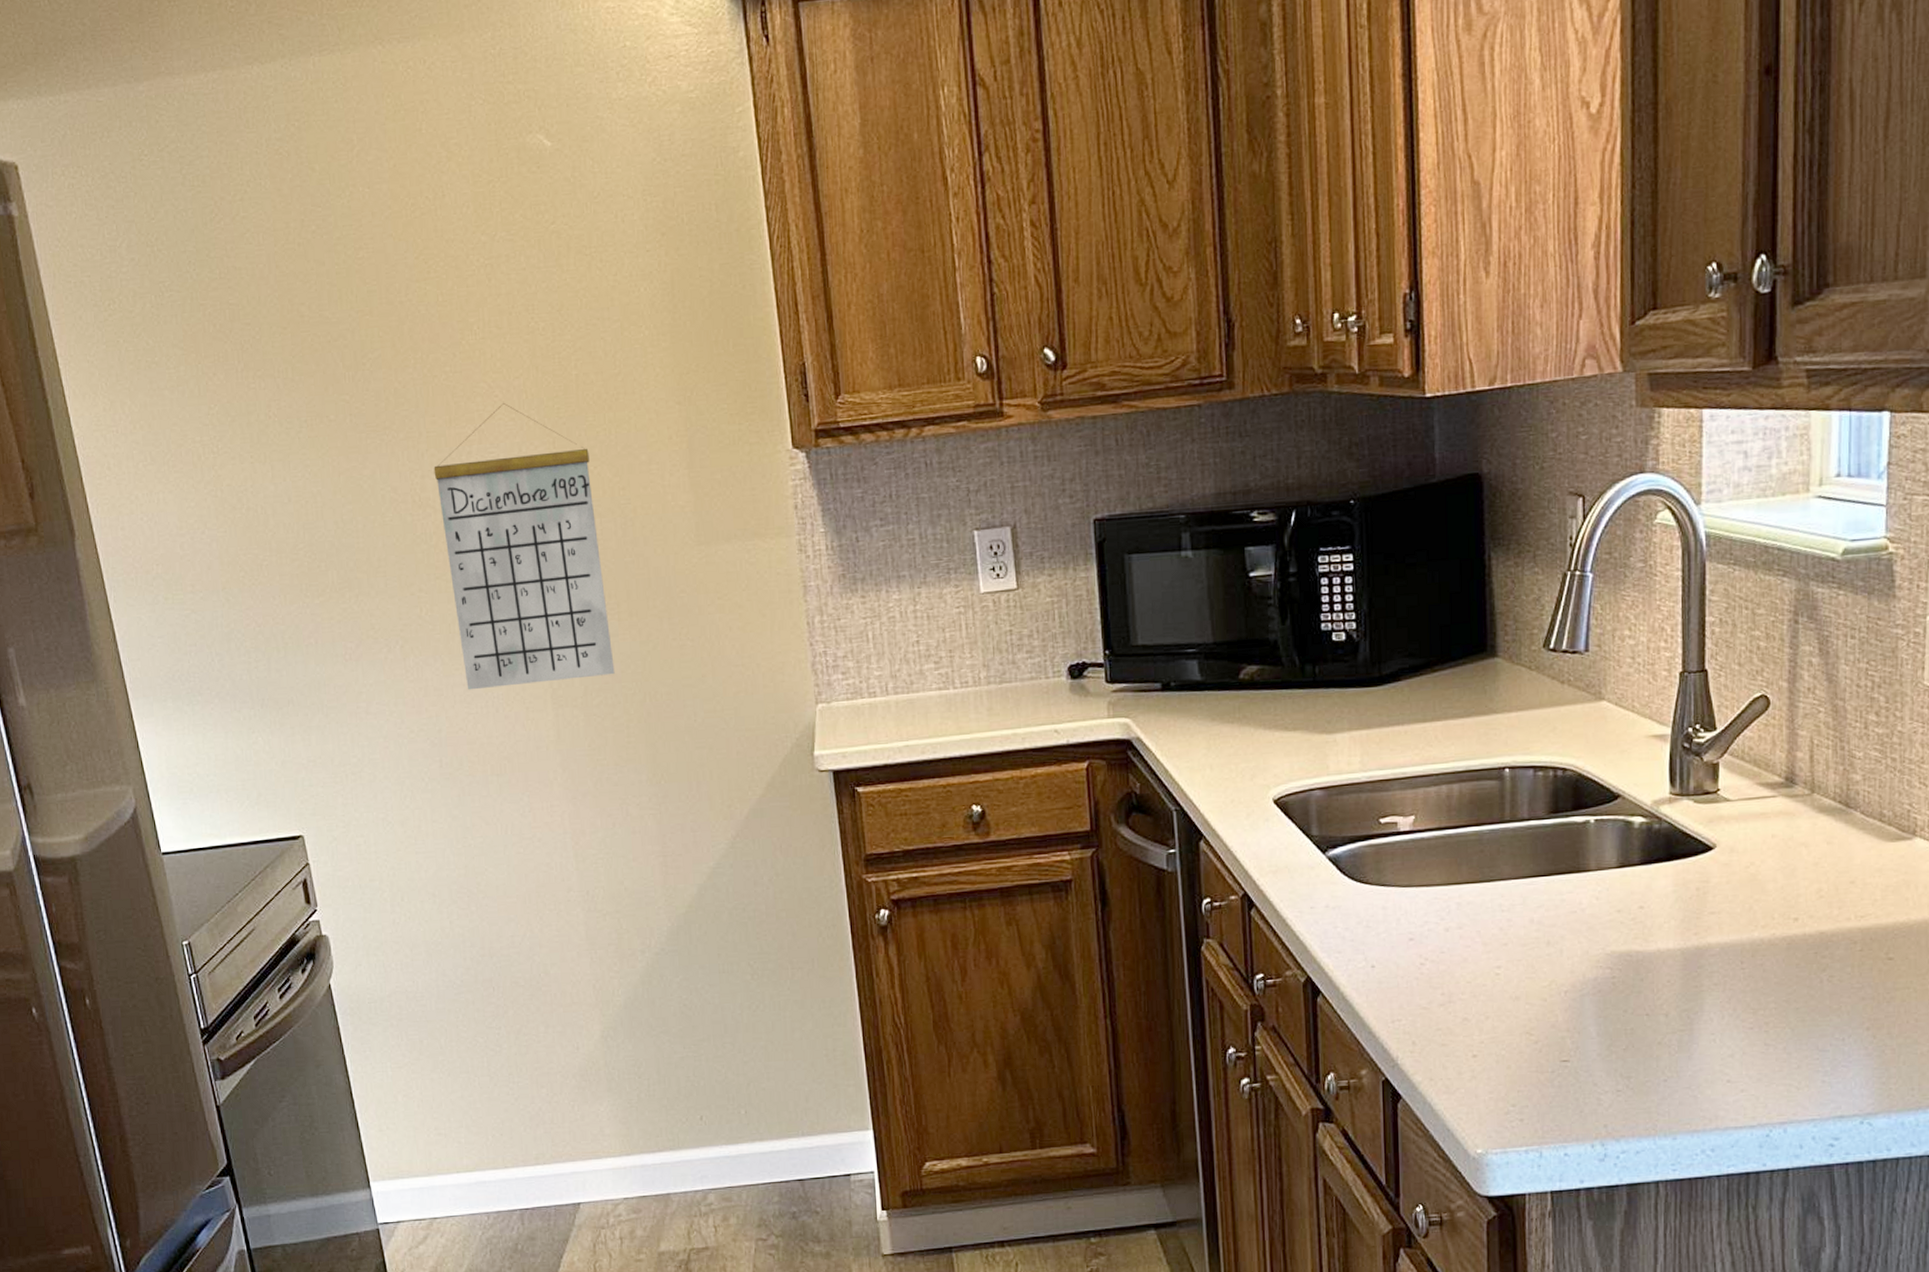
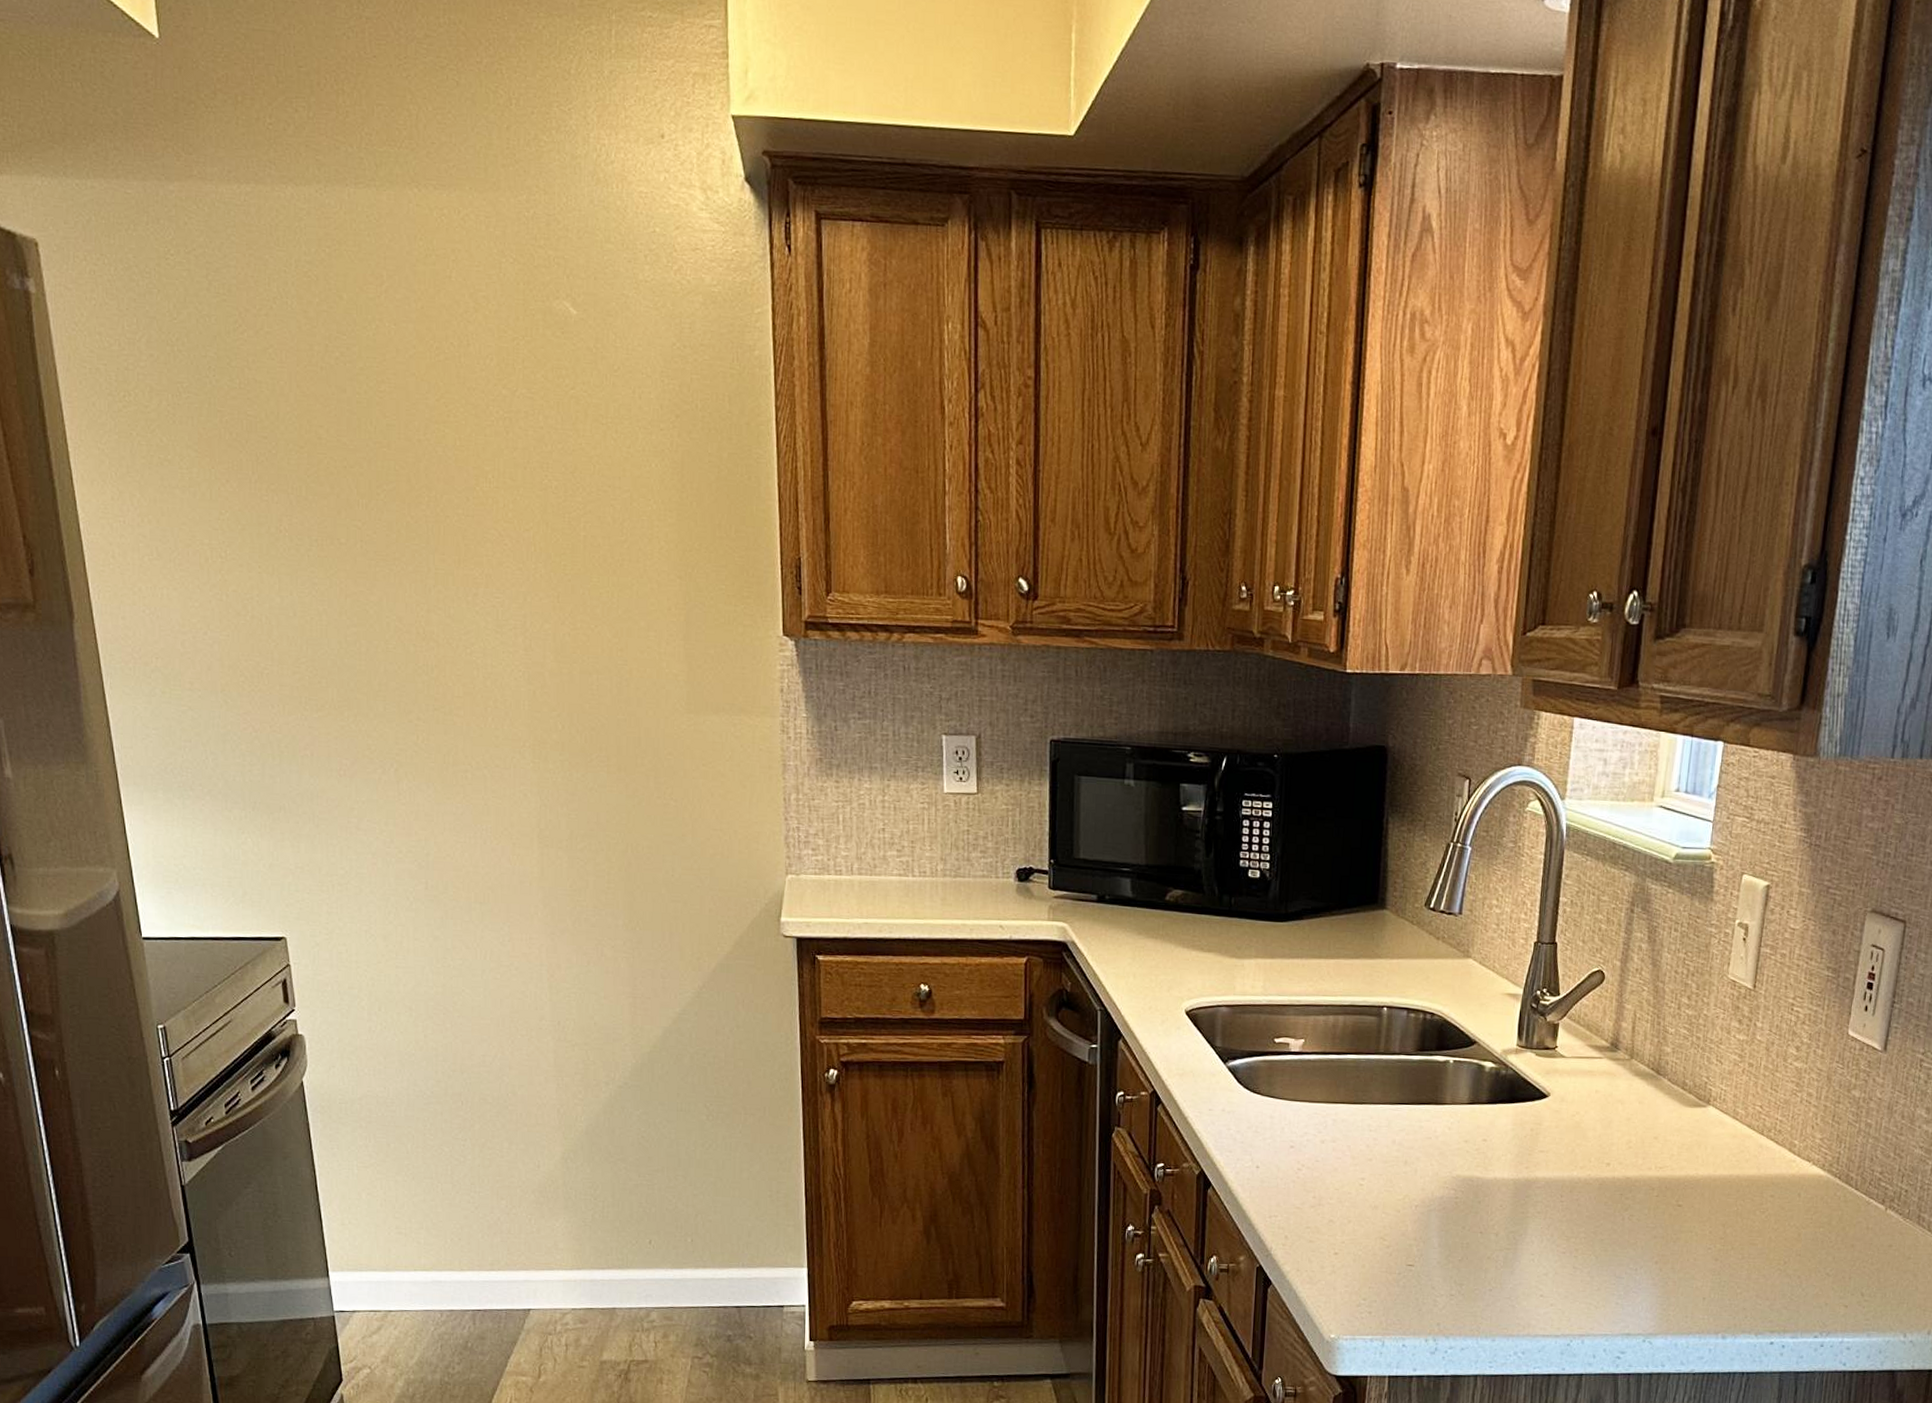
calendar: present [433,402,615,690] -> none [440,551,600,823]

